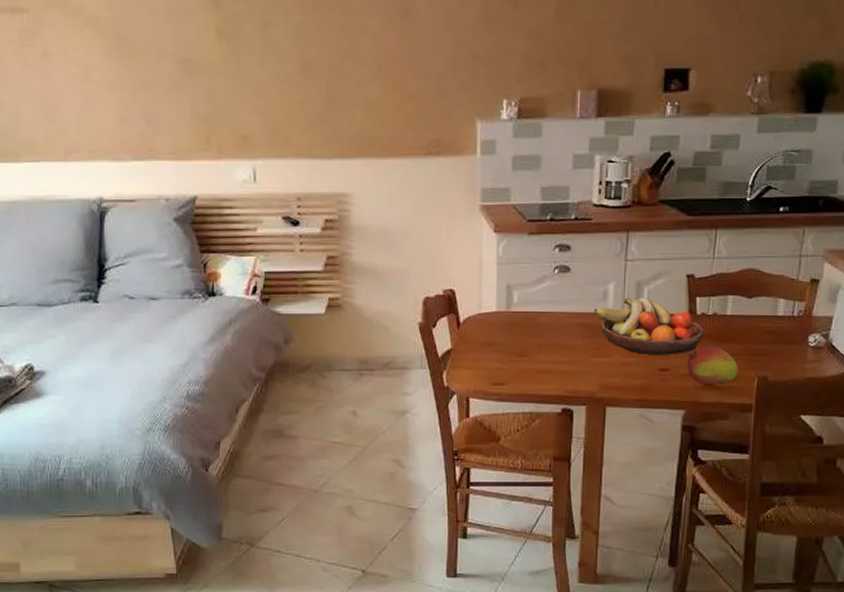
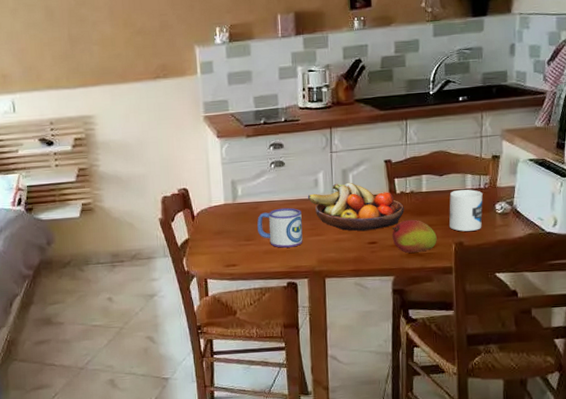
mug: none [533,321,585,368] -> present [257,207,303,248]
mug: none [754,316,796,365] -> present [449,189,483,232]

